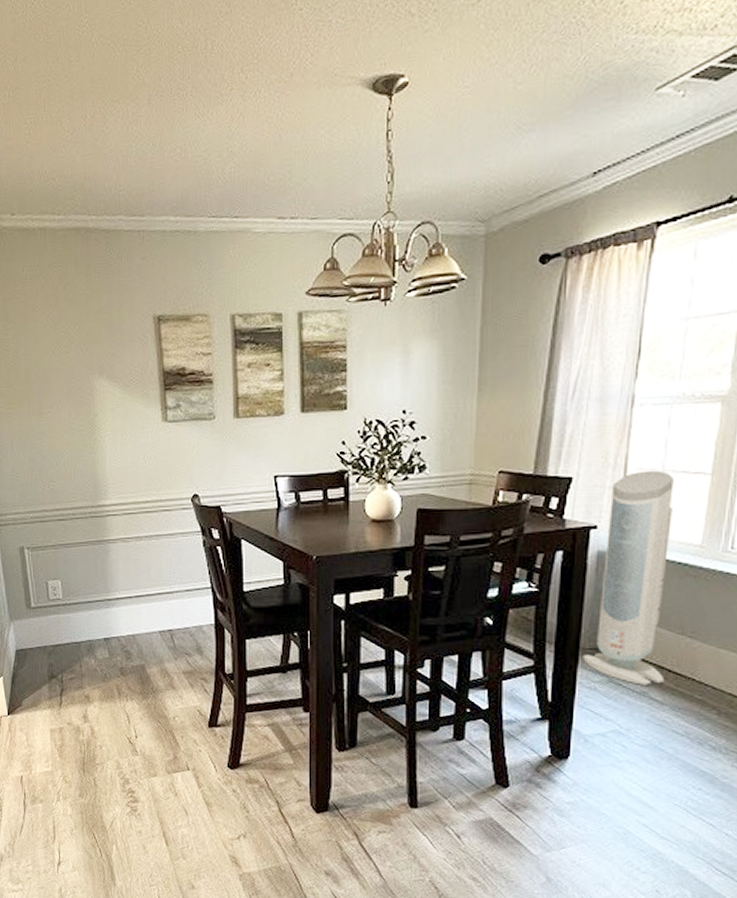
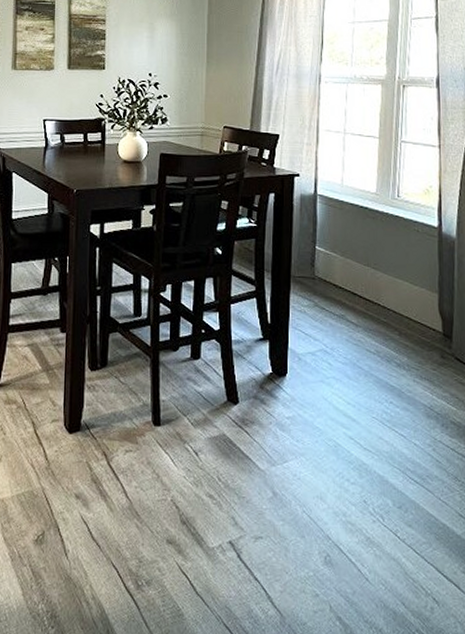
air purifier: present [582,470,674,685] -> none [293,132,358,309]

